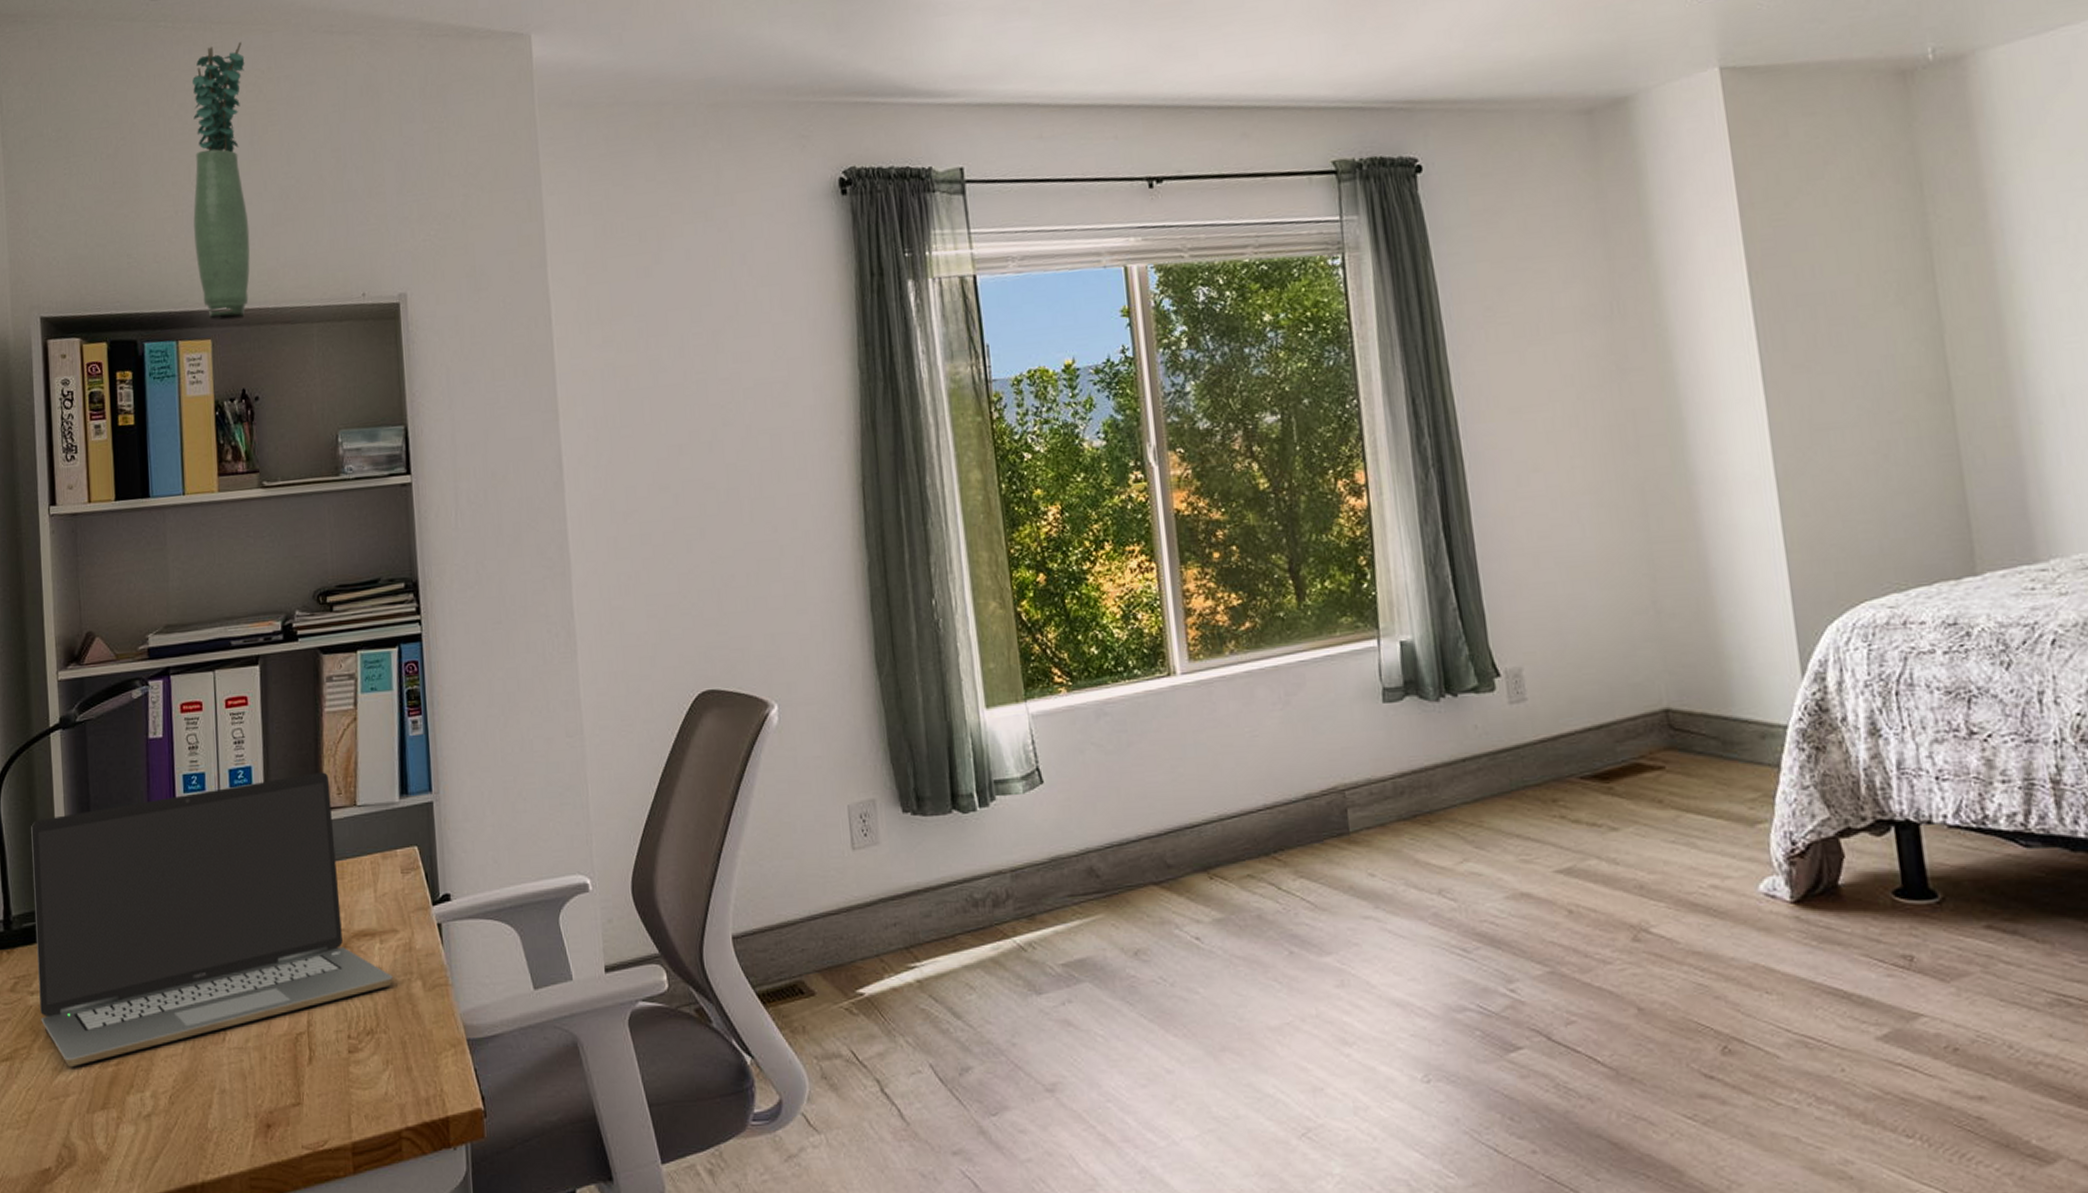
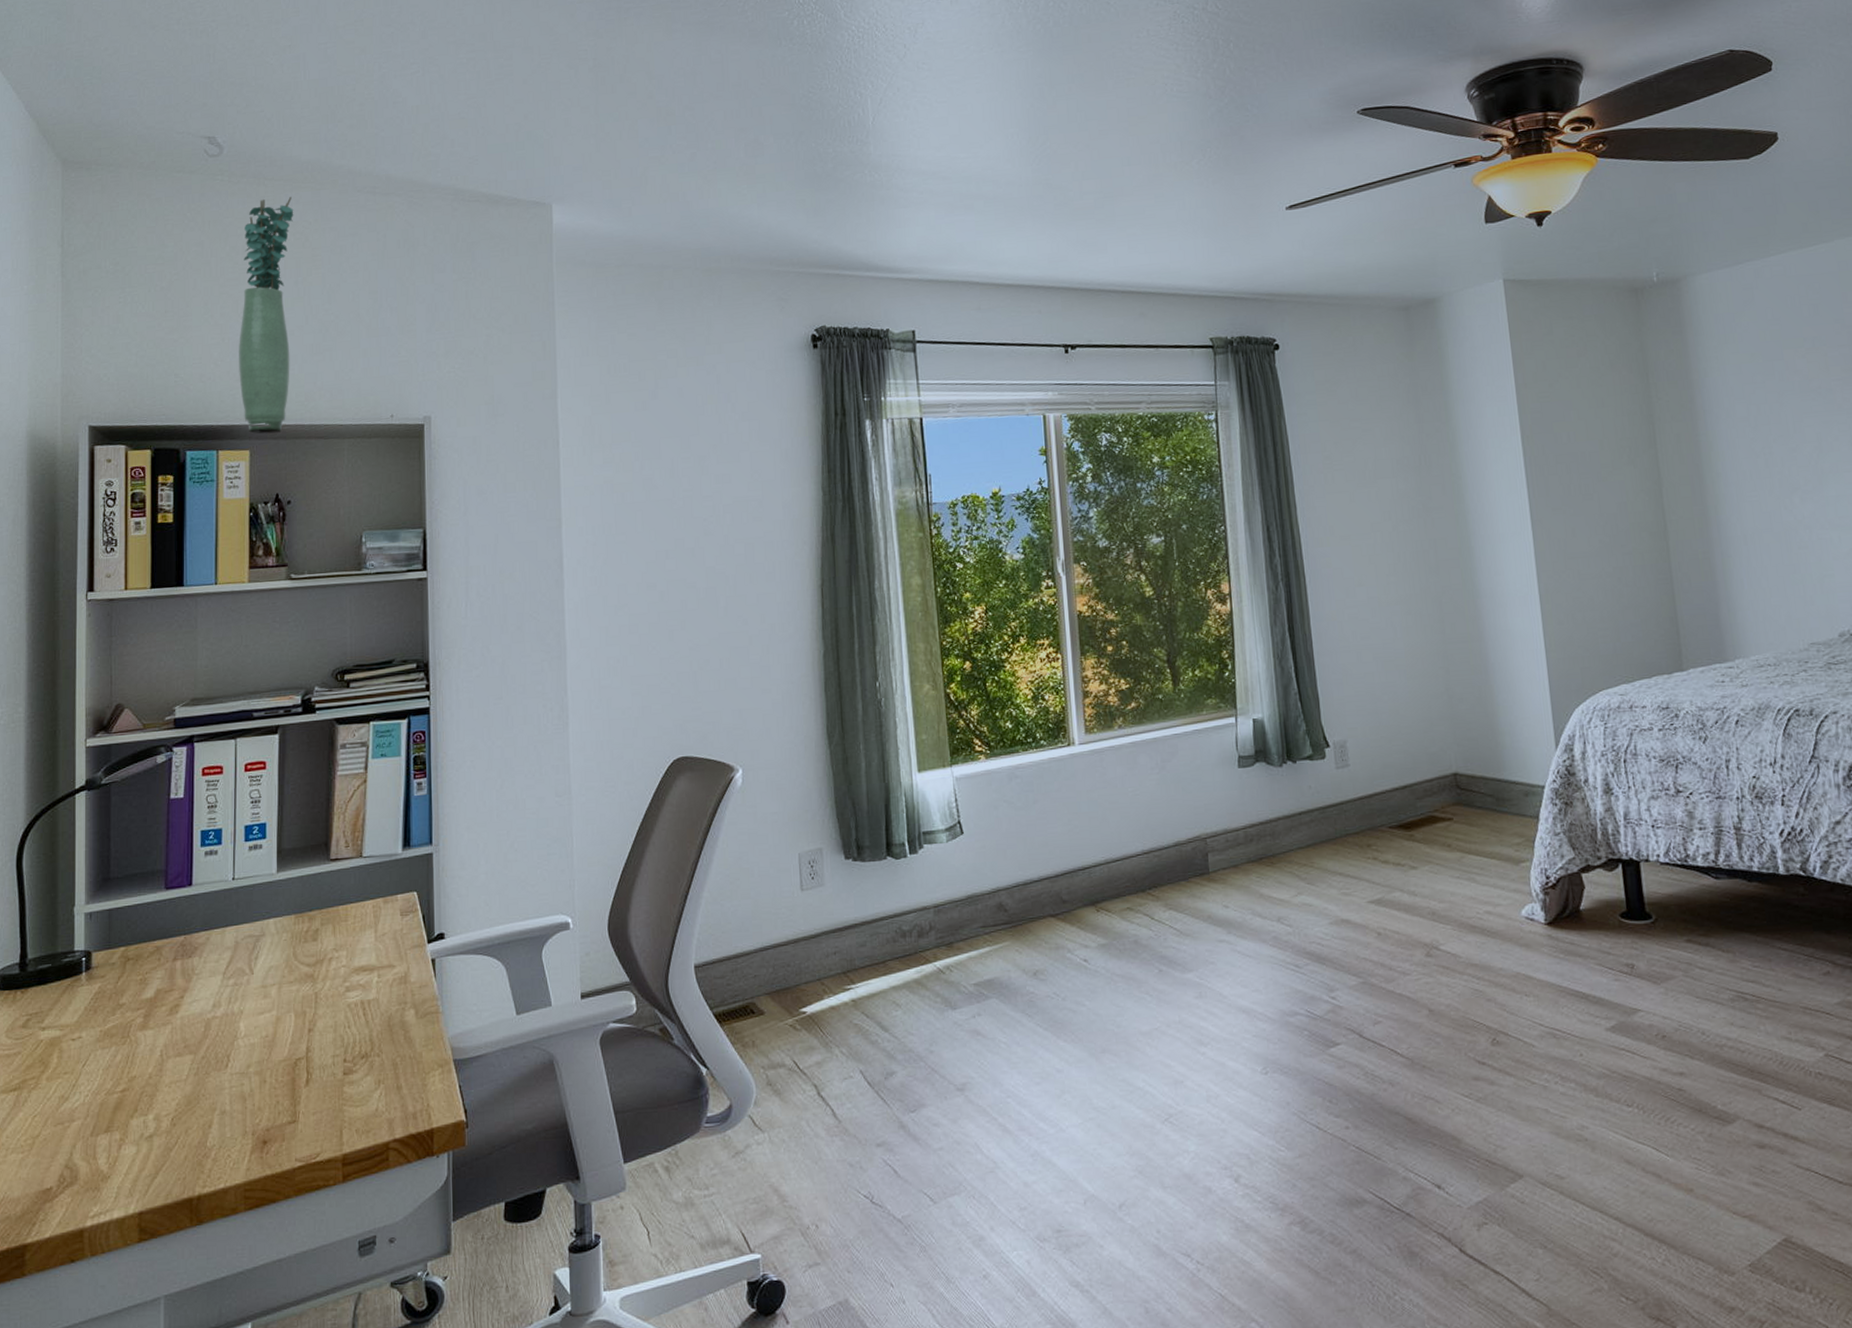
laptop: present [31,772,393,1067] -> none [51,827,388,1095]

